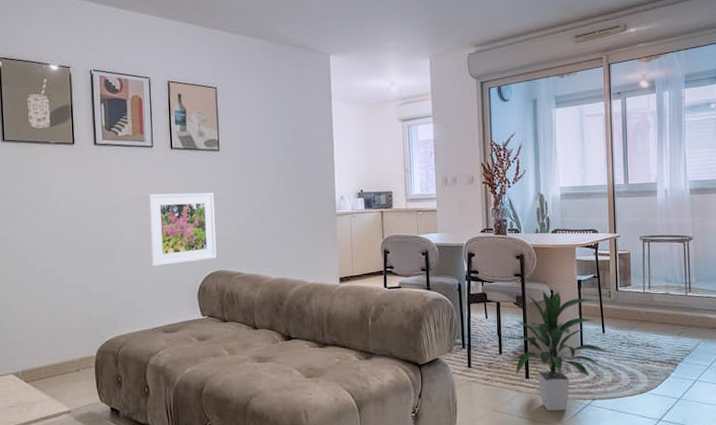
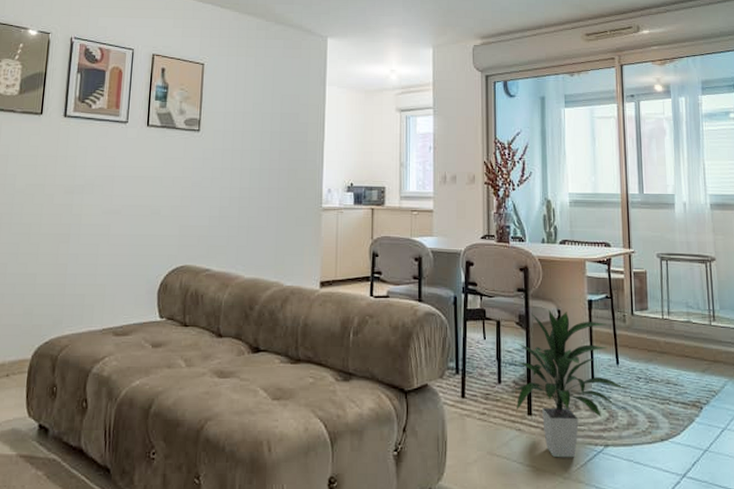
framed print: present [148,192,217,266] -> none [108,174,189,256]

